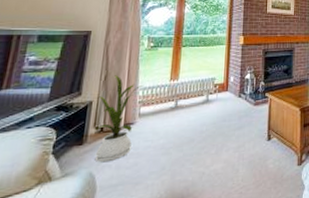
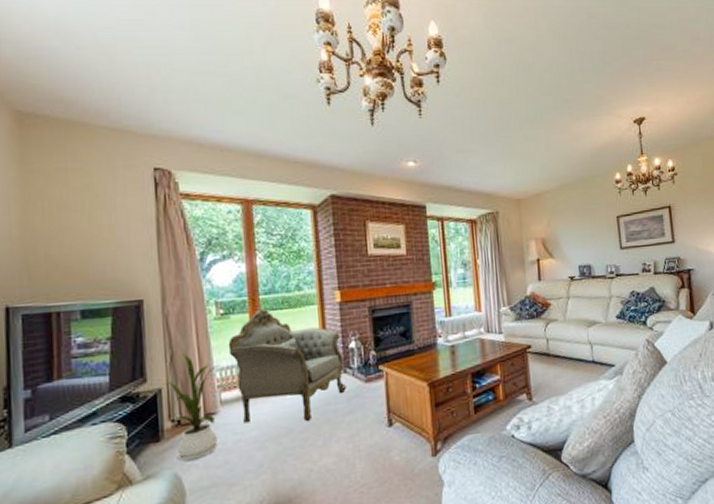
armchair: none [152,45,240,134] -> present [228,308,346,423]

